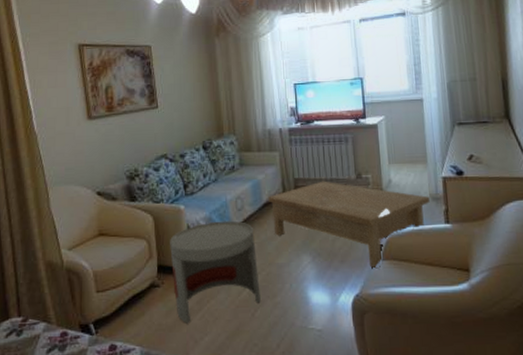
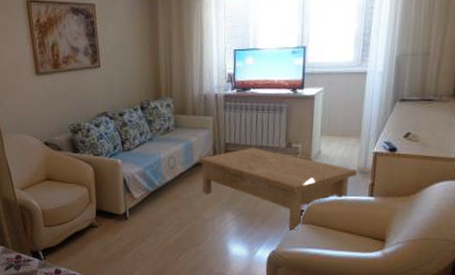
side table: present [170,220,261,324] -> none [107,176,185,260]

